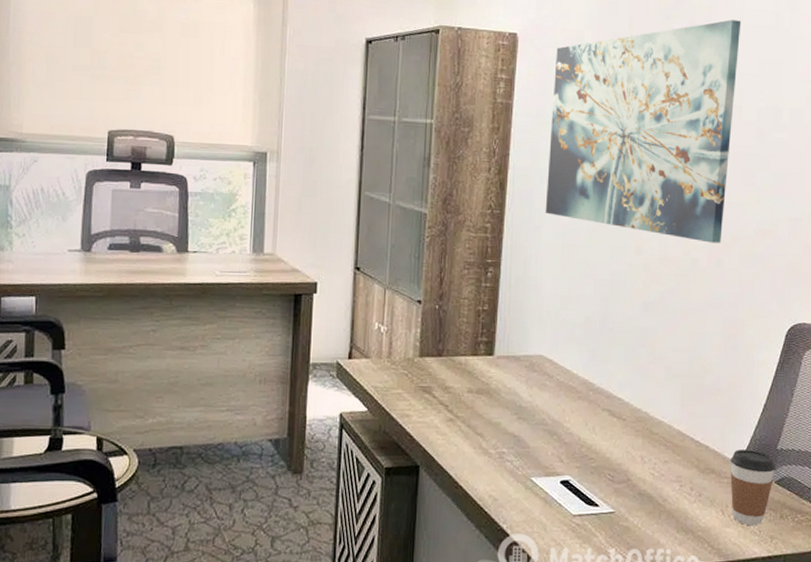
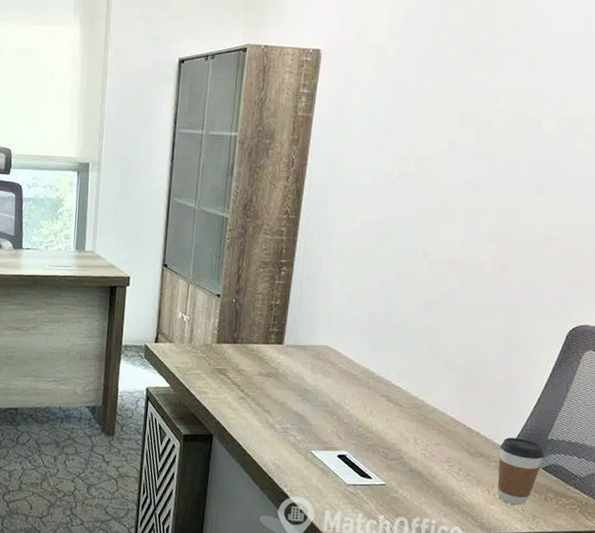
wall art: present [545,20,741,243] -> none [337,29,550,249]

